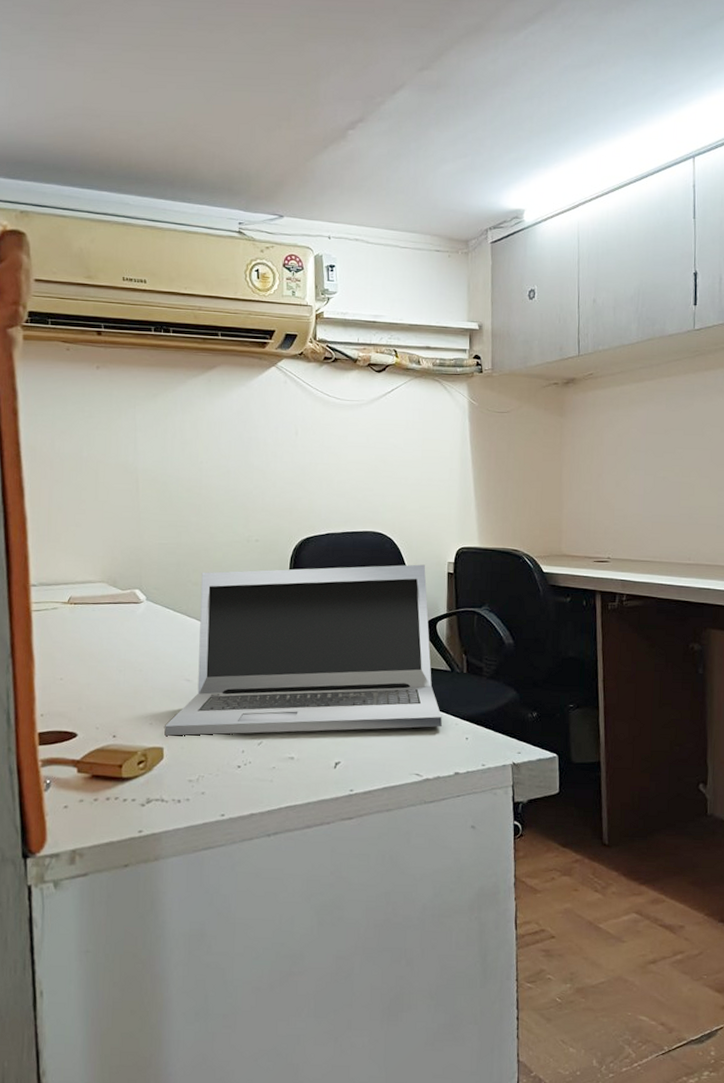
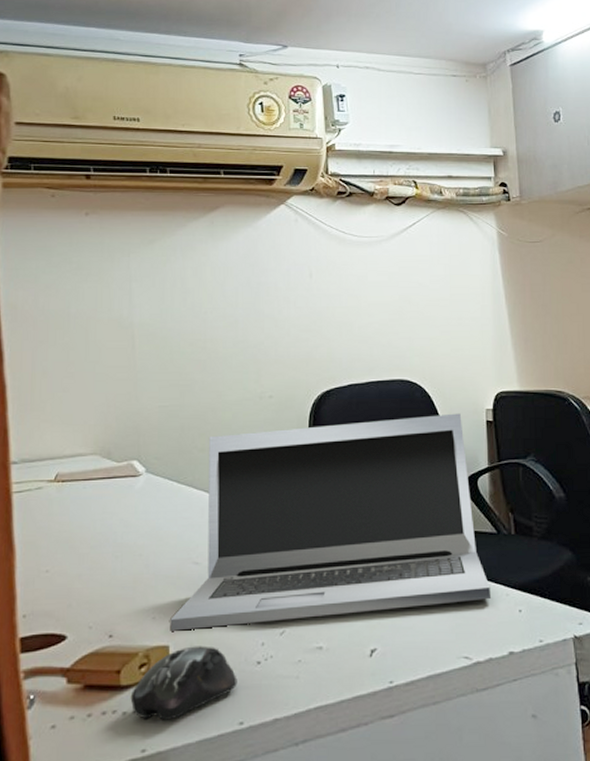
computer mouse: none [130,749,221,808] -> present [130,646,237,720]

